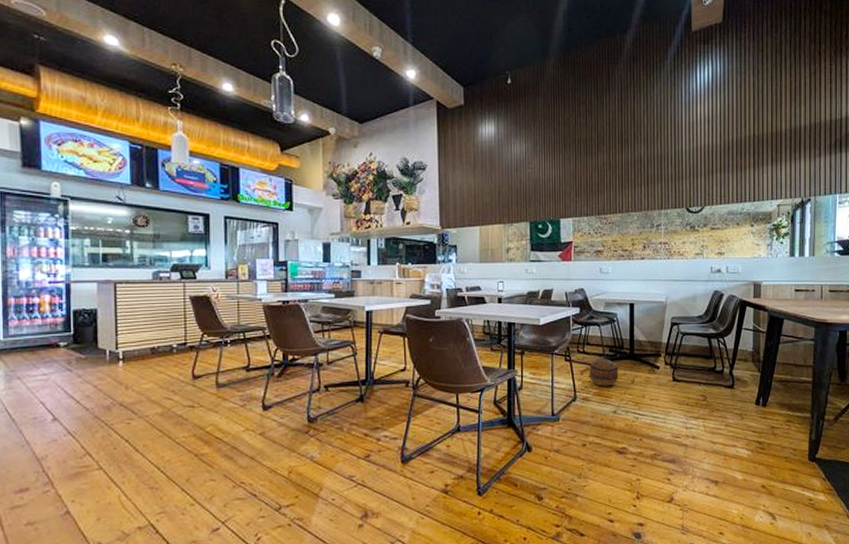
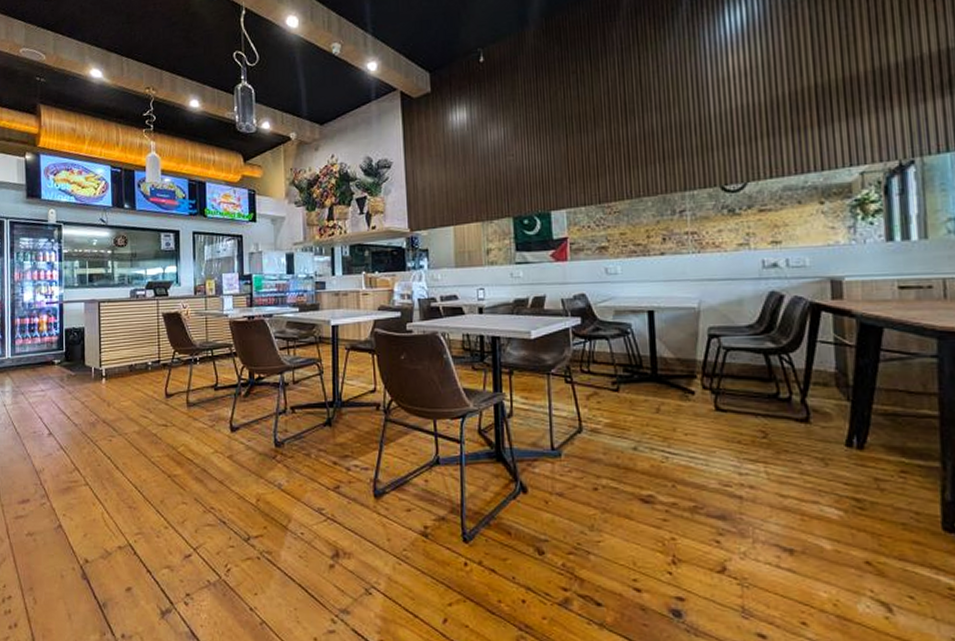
basket: present [589,359,619,387] -> none [598,381,638,416]

